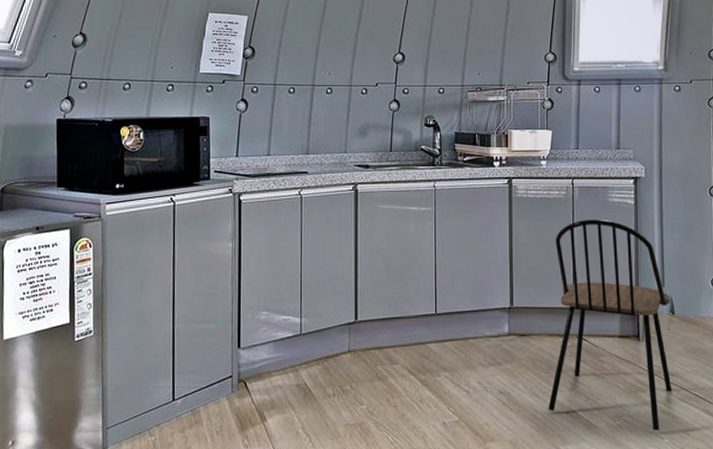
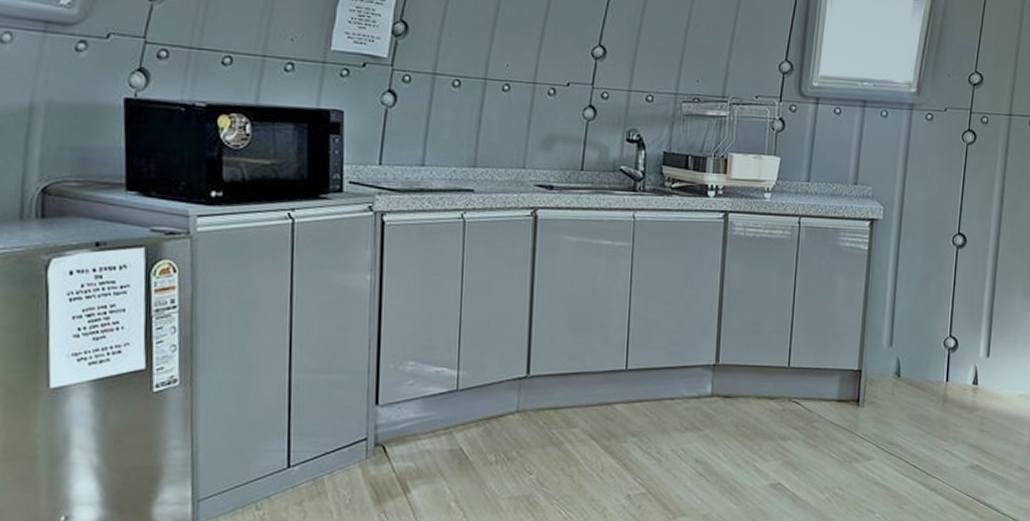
dining chair: present [548,219,672,431] -> none [750,265,897,505]

